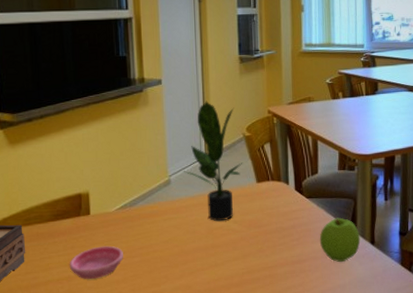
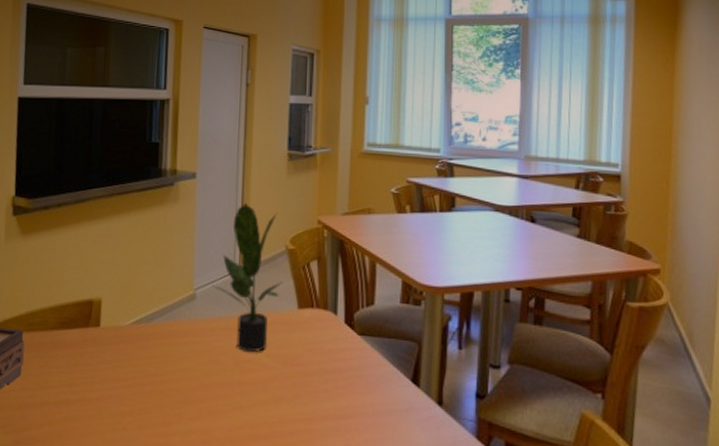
saucer: present [69,245,123,279] -> none [69,367,133,407]
apple: present [319,217,361,262] -> none [371,365,424,424]

